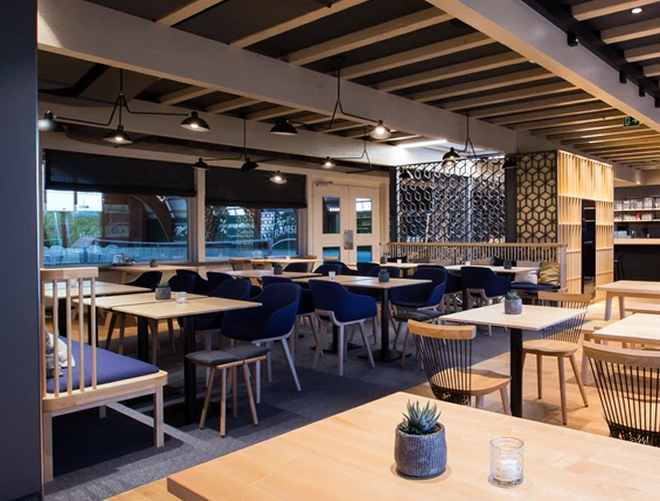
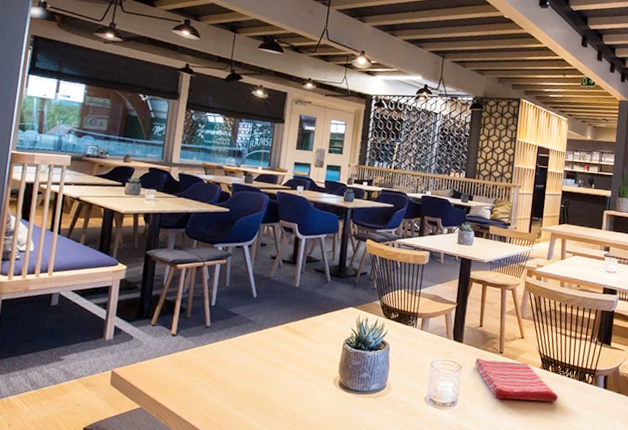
dish towel: none [538,432,632,472] -> present [475,358,558,402]

